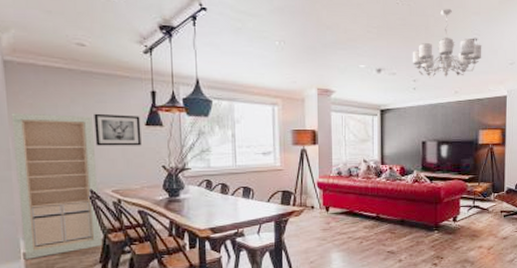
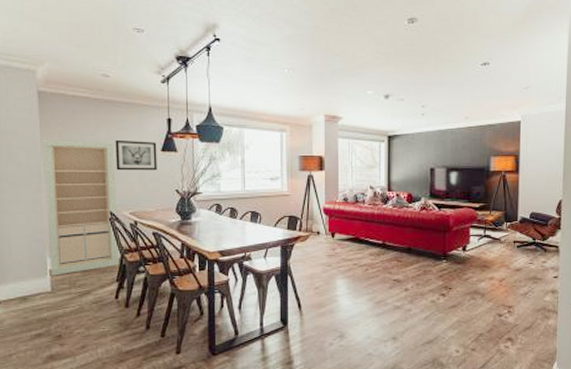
chandelier: present [413,9,482,78] -> none [422,33,495,104]

